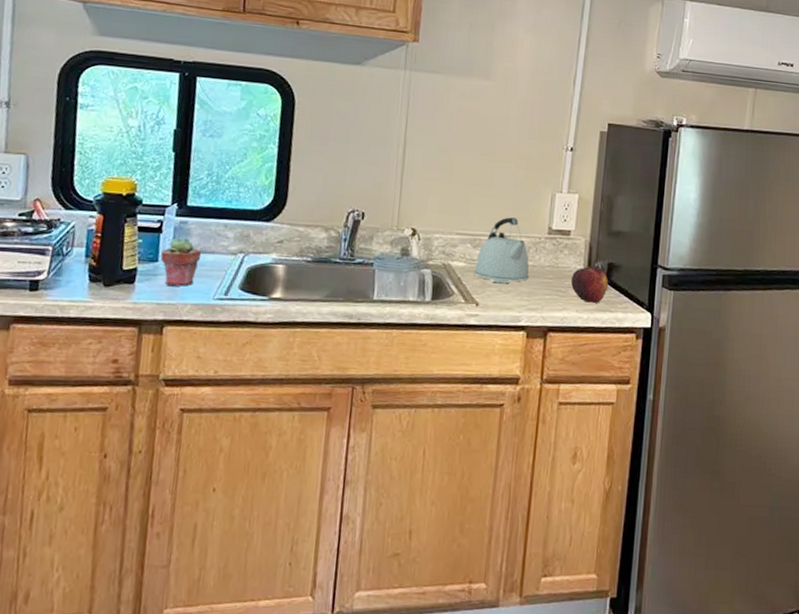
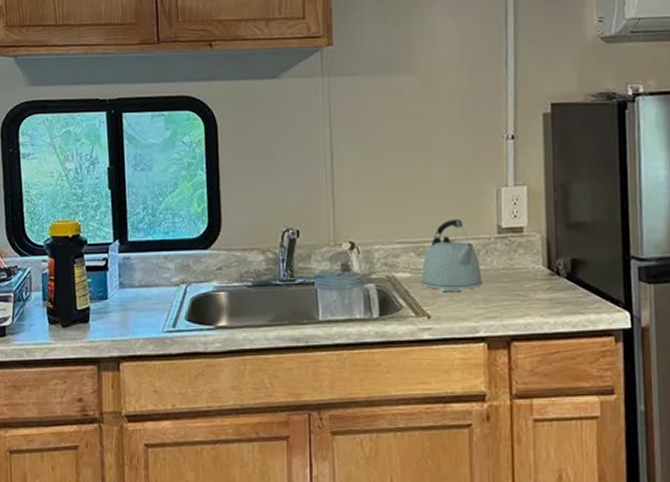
potted succulent: present [160,236,202,286] -> none [109,272,147,322]
fruit: present [571,266,609,303] -> none [531,264,575,305]

